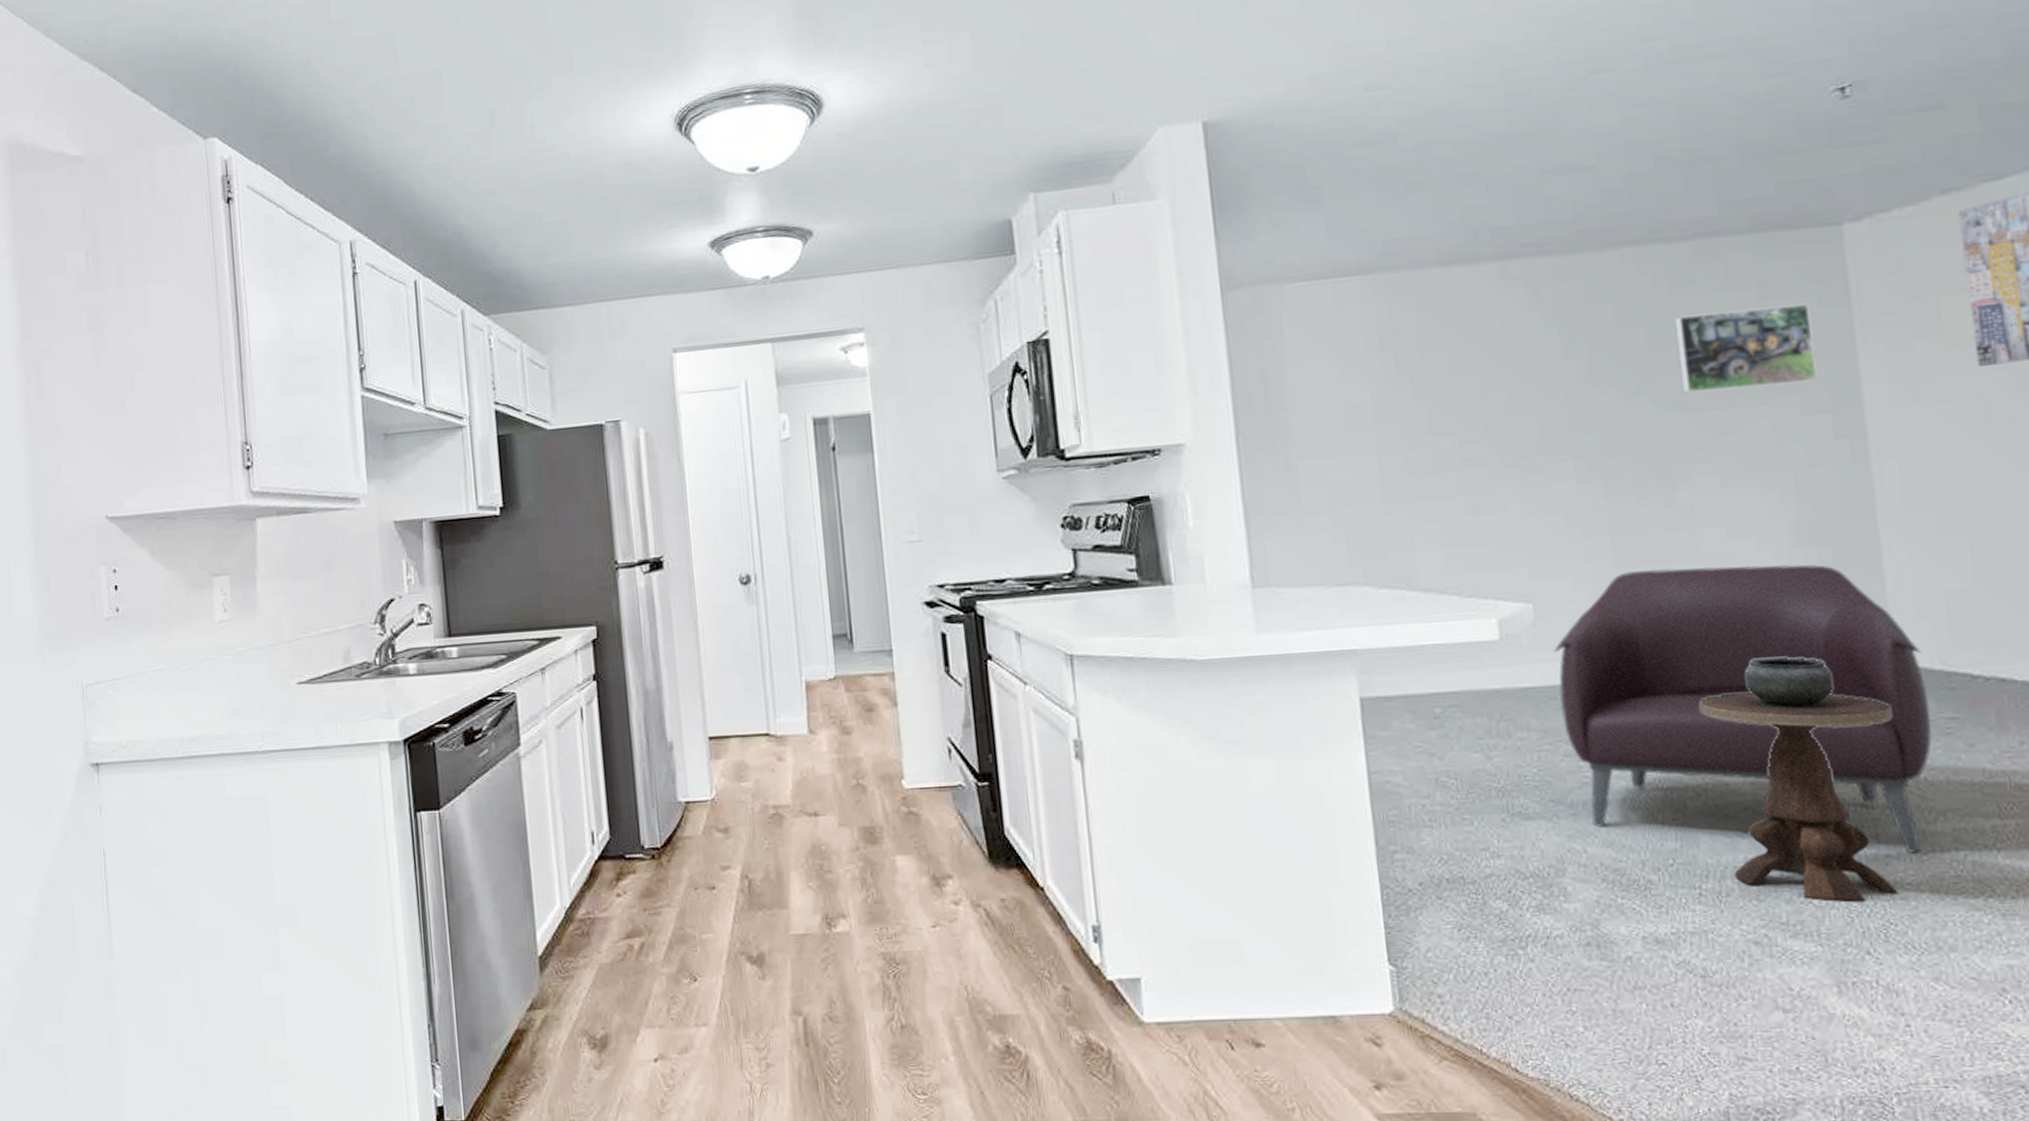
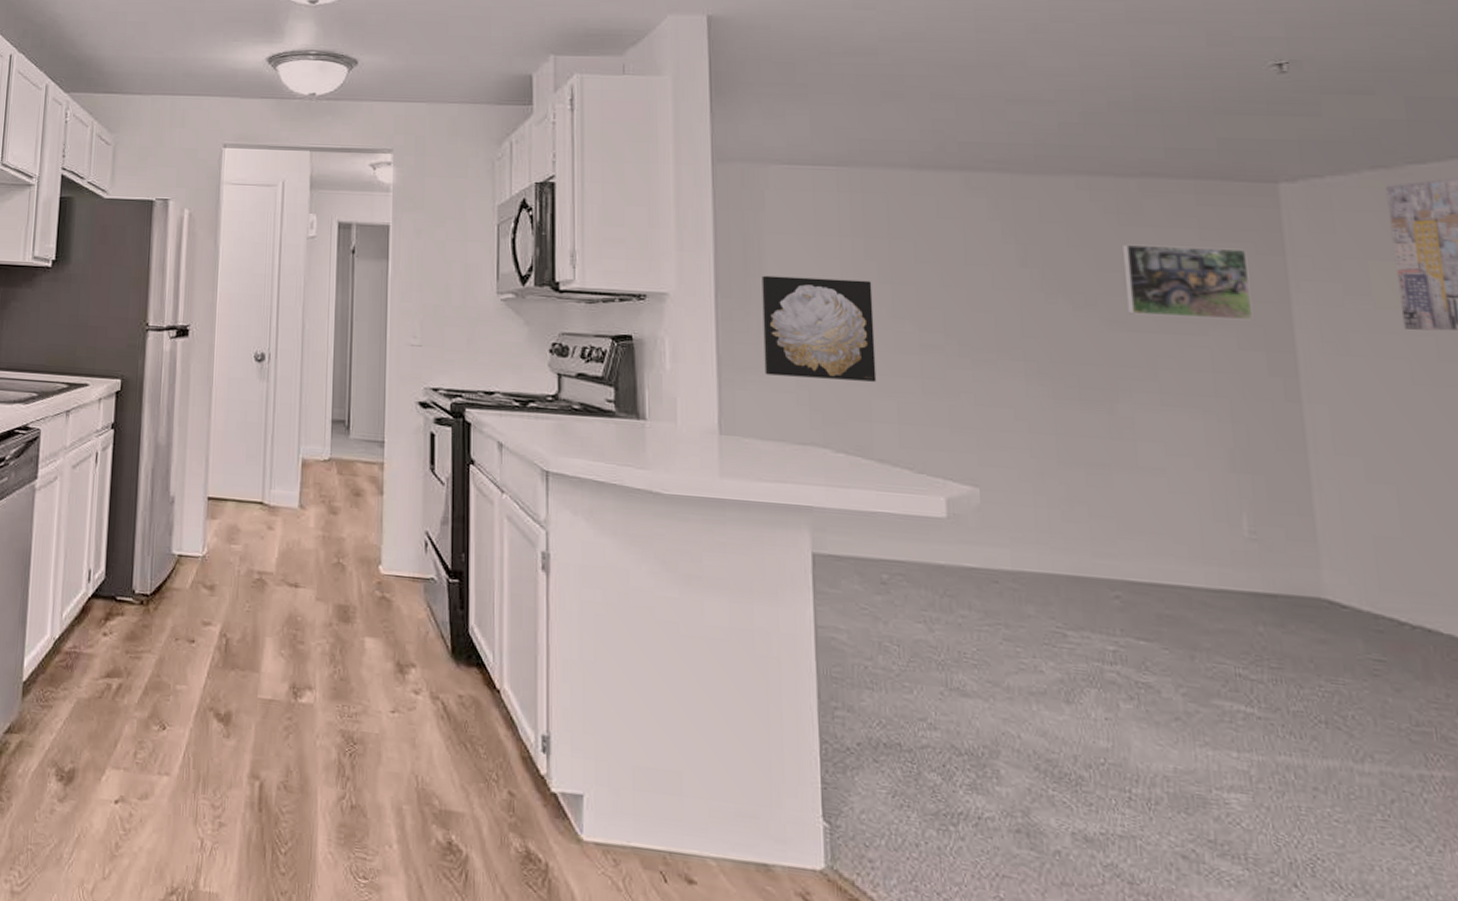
wall art: none [1285,398,1417,517] -> present [761,275,877,382]
armchair: present [1553,564,1932,854] -> none [997,472,1360,791]
side table: present [1700,657,1899,903] -> none [1135,574,1326,832]

